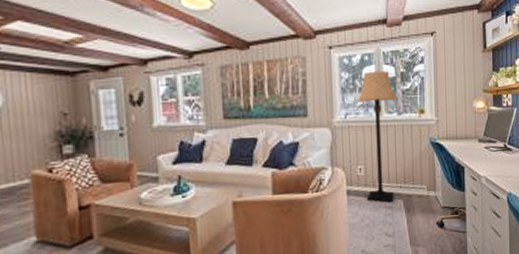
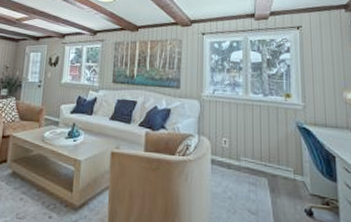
lamp: present [357,71,399,202] -> none [225,55,264,179]

